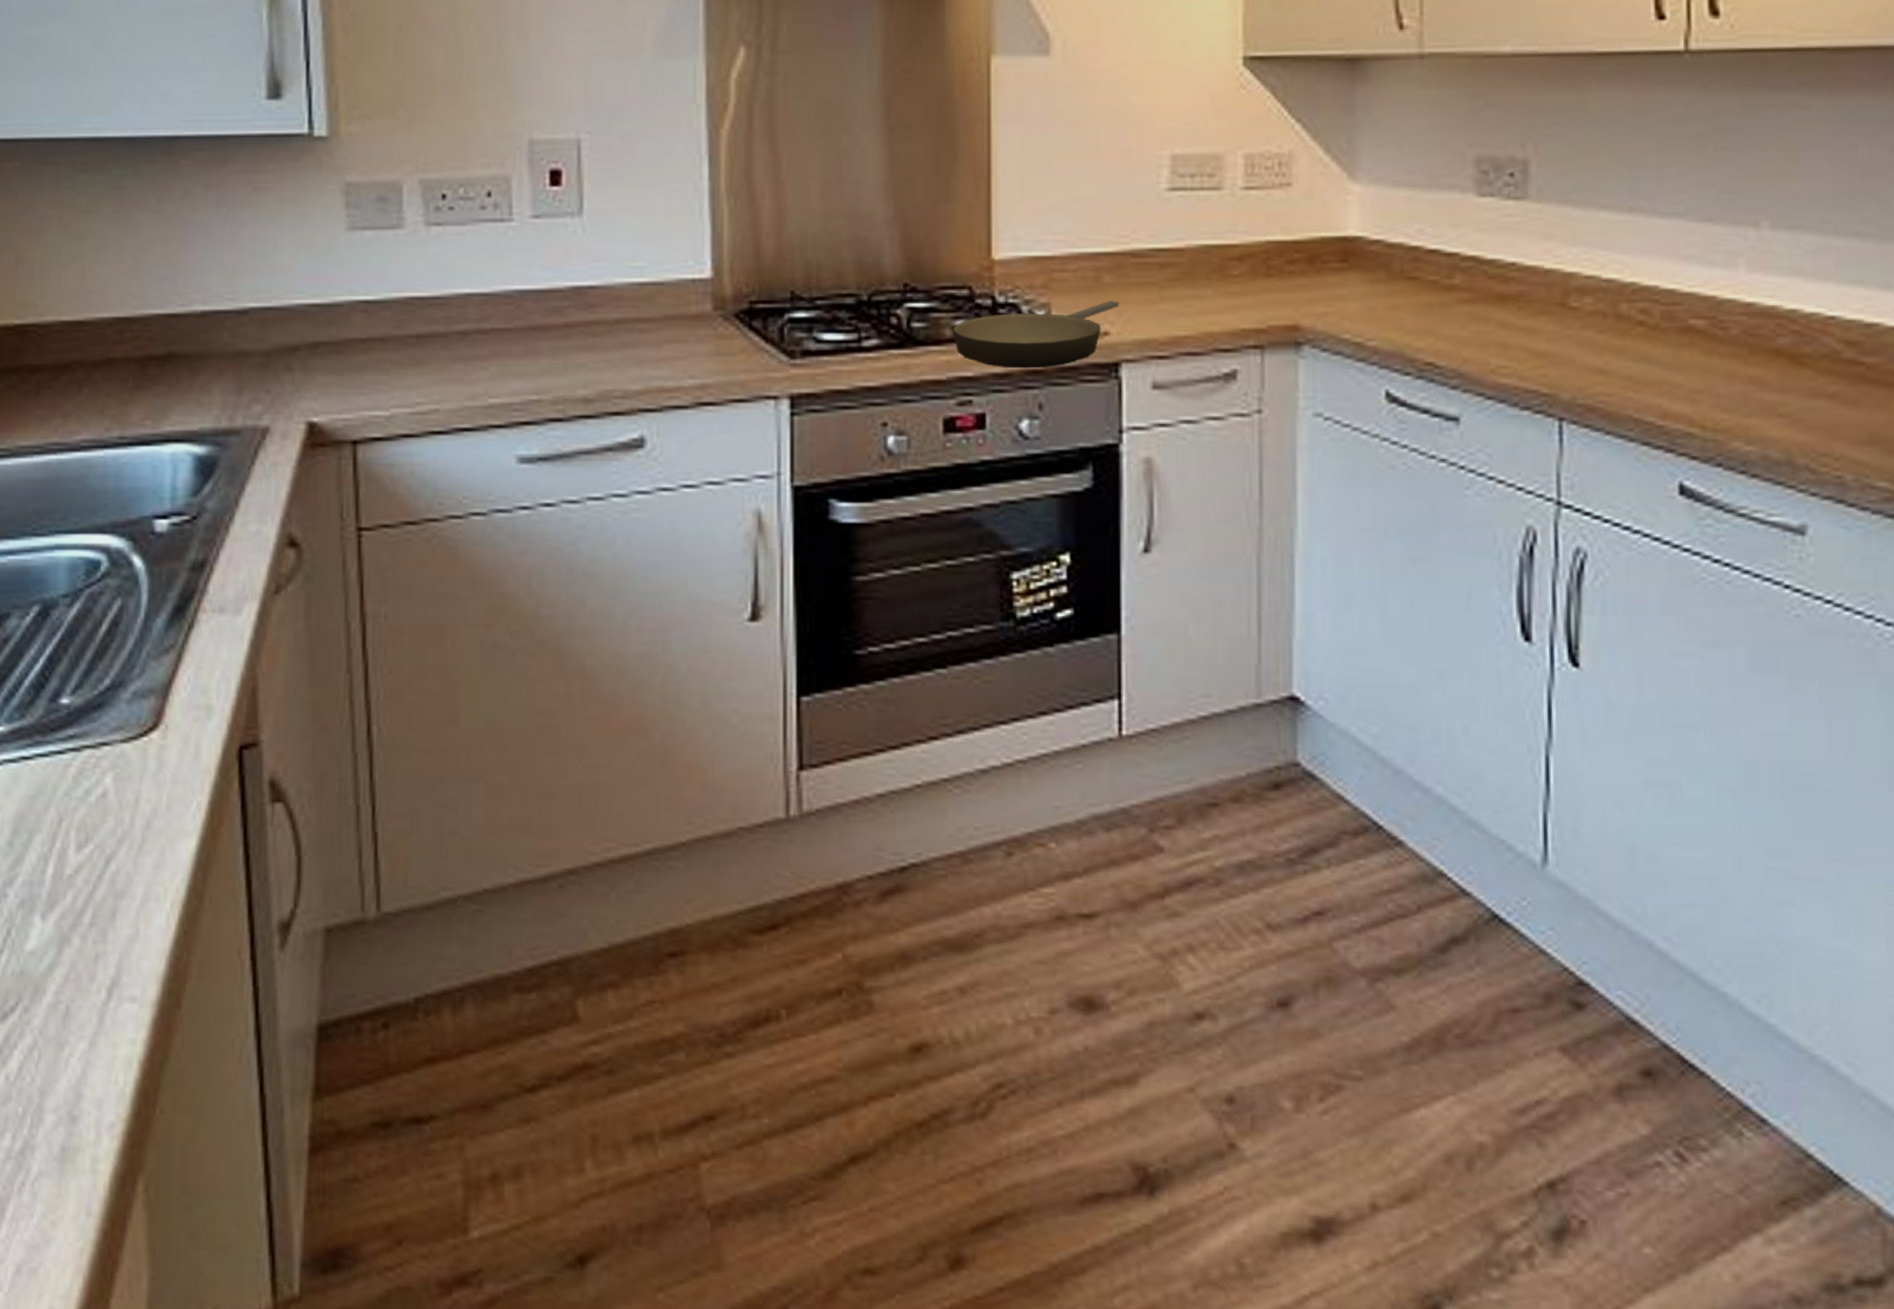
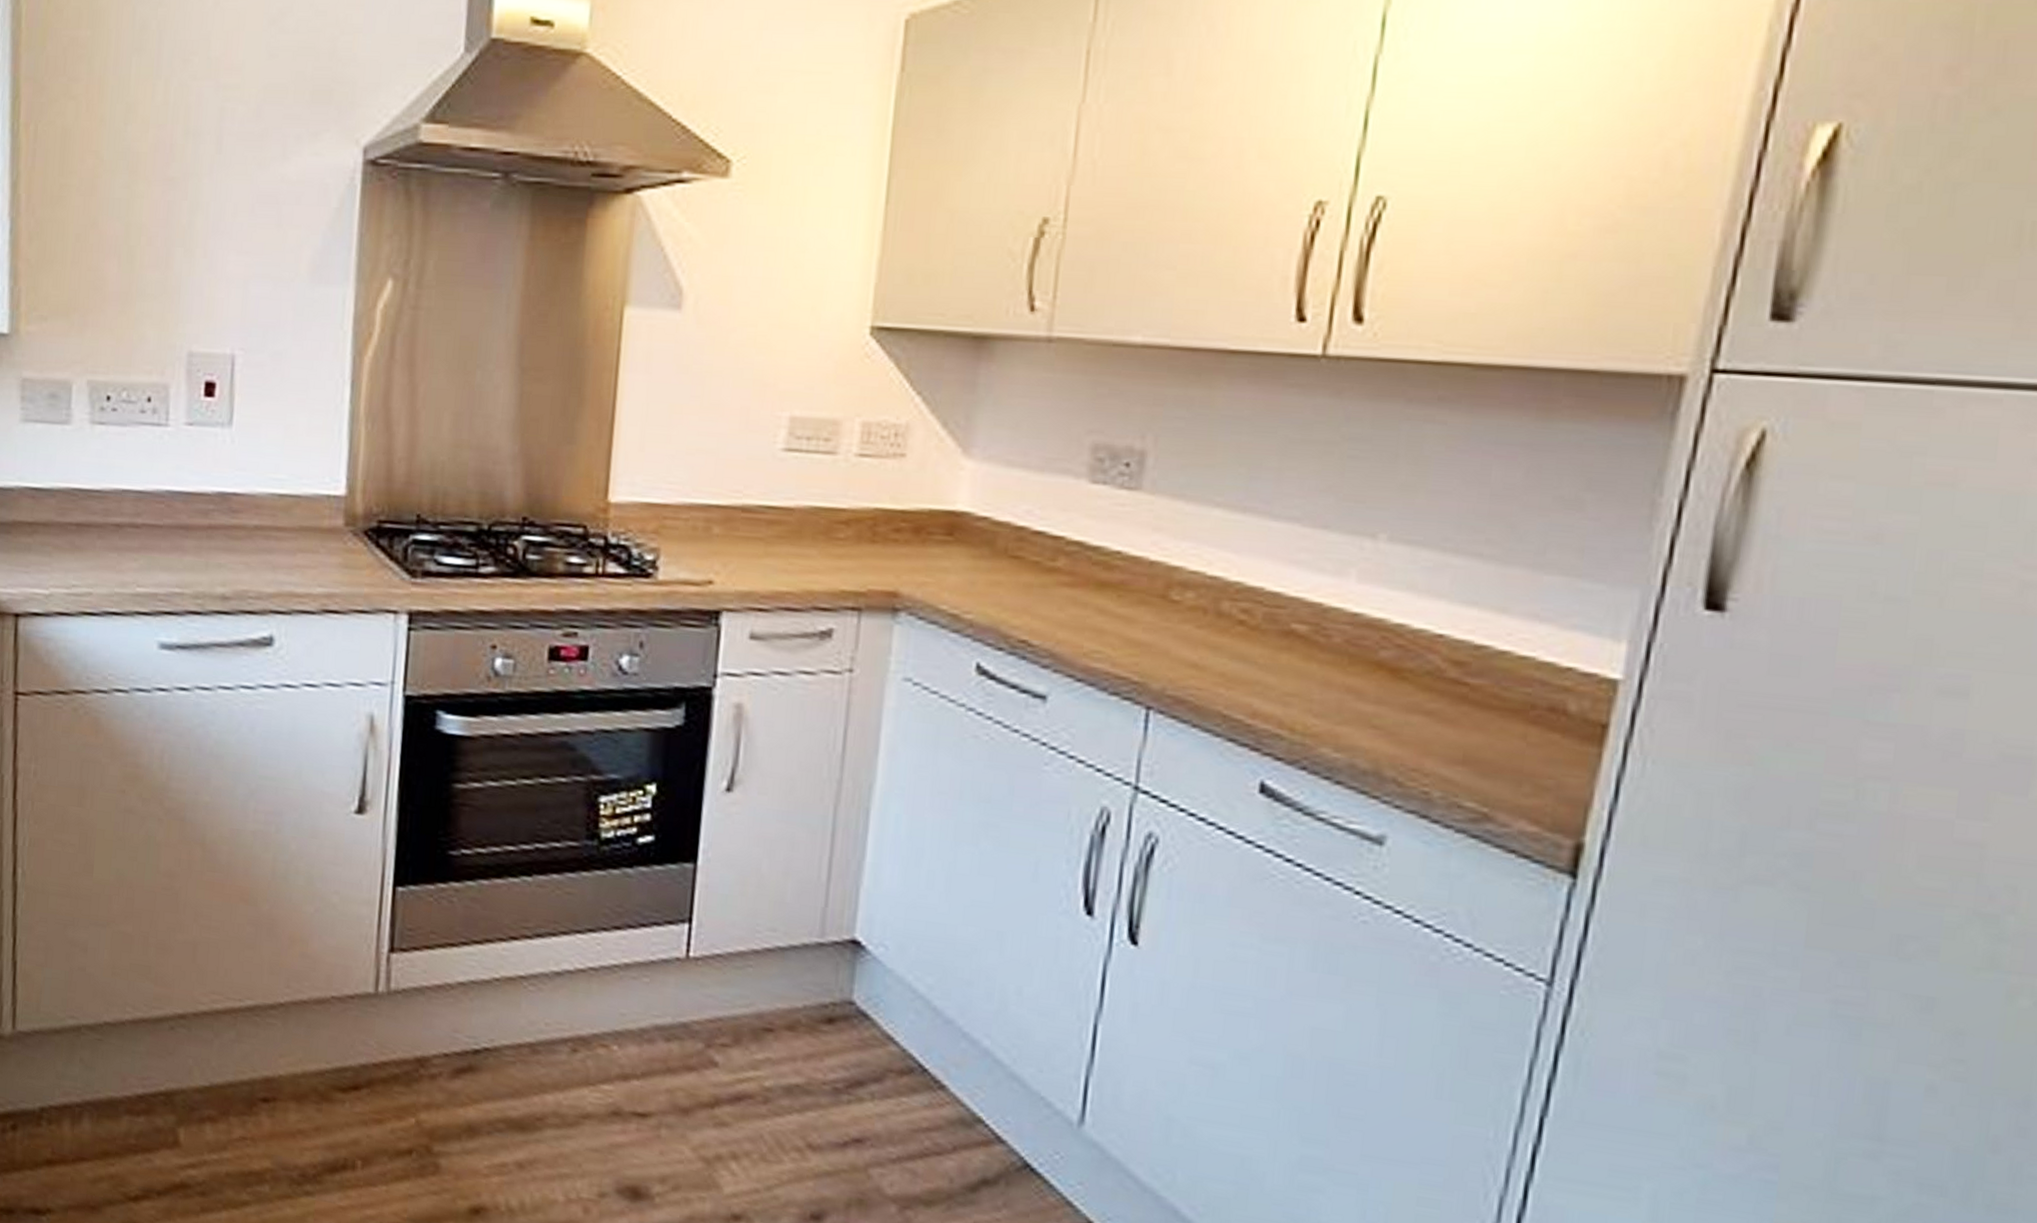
frying pan: present [951,301,1120,369] -> none [564,551,726,609]

